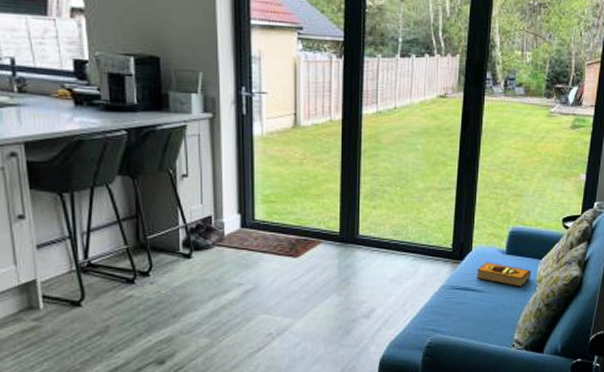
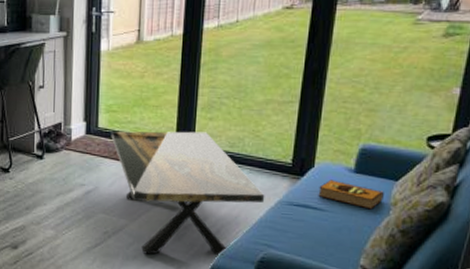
coffee table: none [270,221,429,353] -> present [111,131,265,255]

